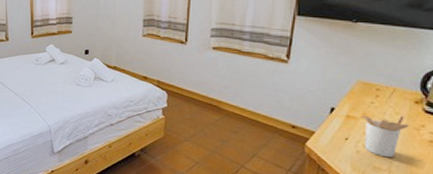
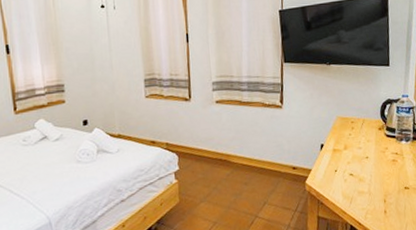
utensil holder: present [362,115,409,158] -> none [344,141,378,181]

